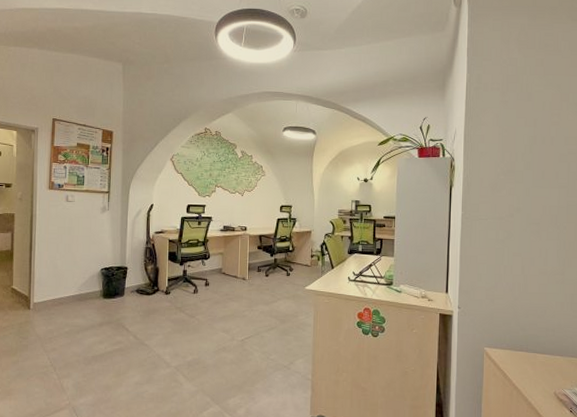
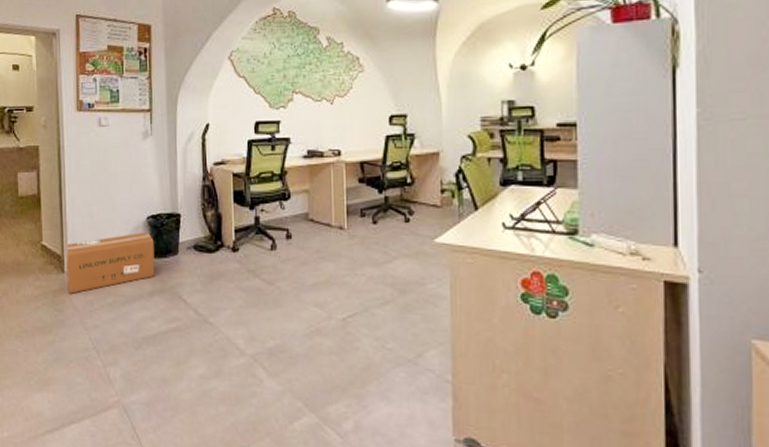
box: none [32,280,105,325] -> present [66,232,155,294]

